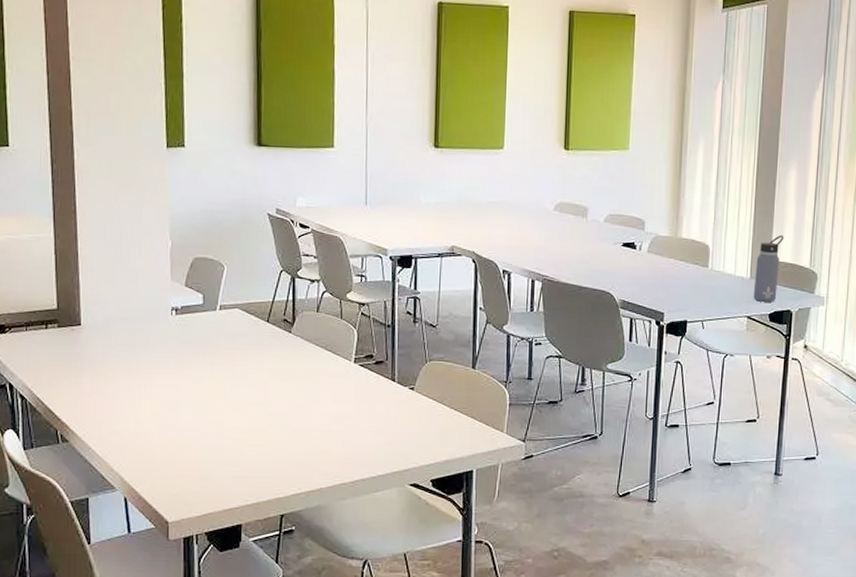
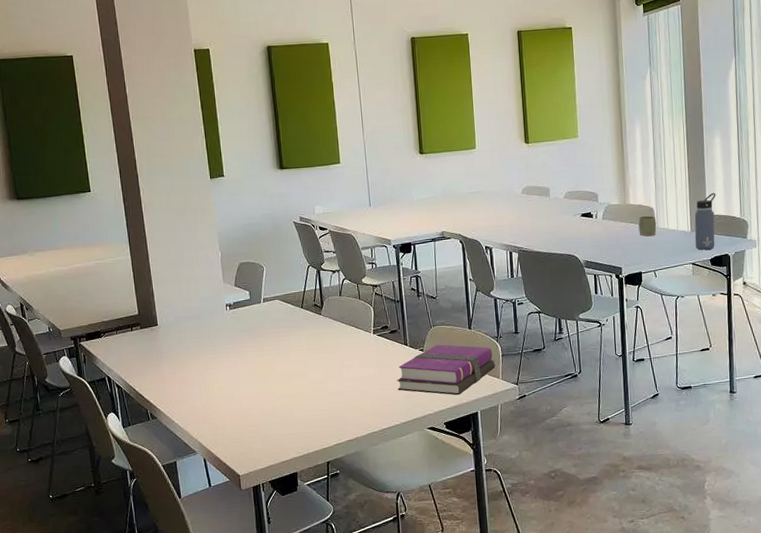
hardback book: none [377,383,501,448] -> present [397,344,496,396]
mug: none [689,254,711,279] -> present [638,216,657,237]

